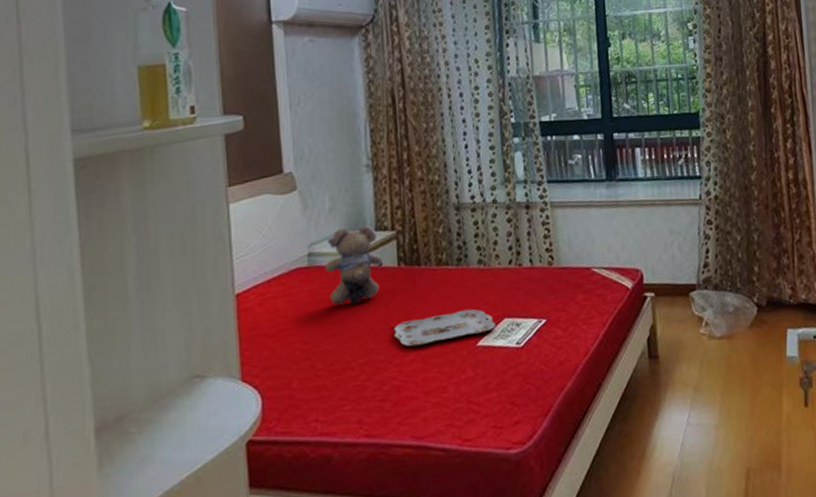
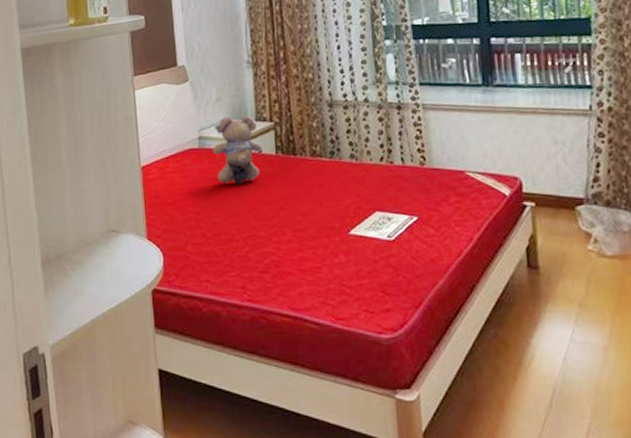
serving tray: present [393,309,496,347] -> none [272,199,367,228]

